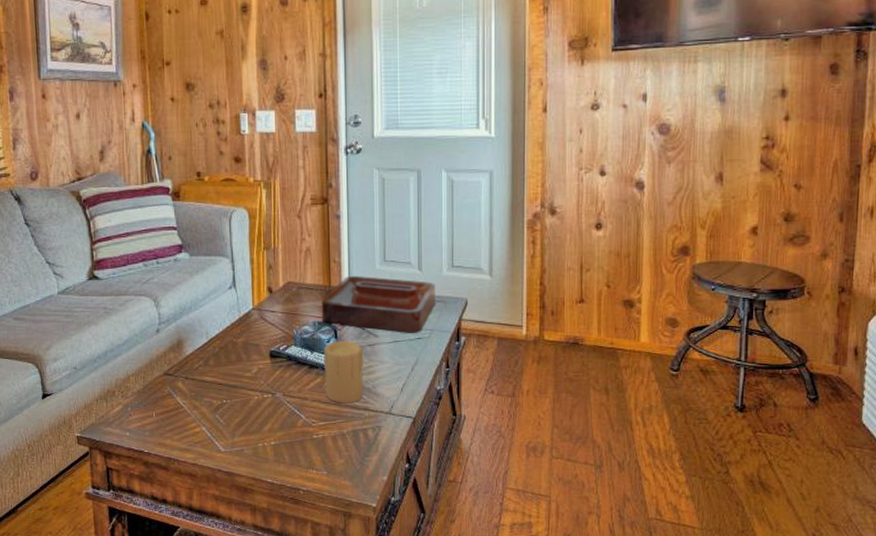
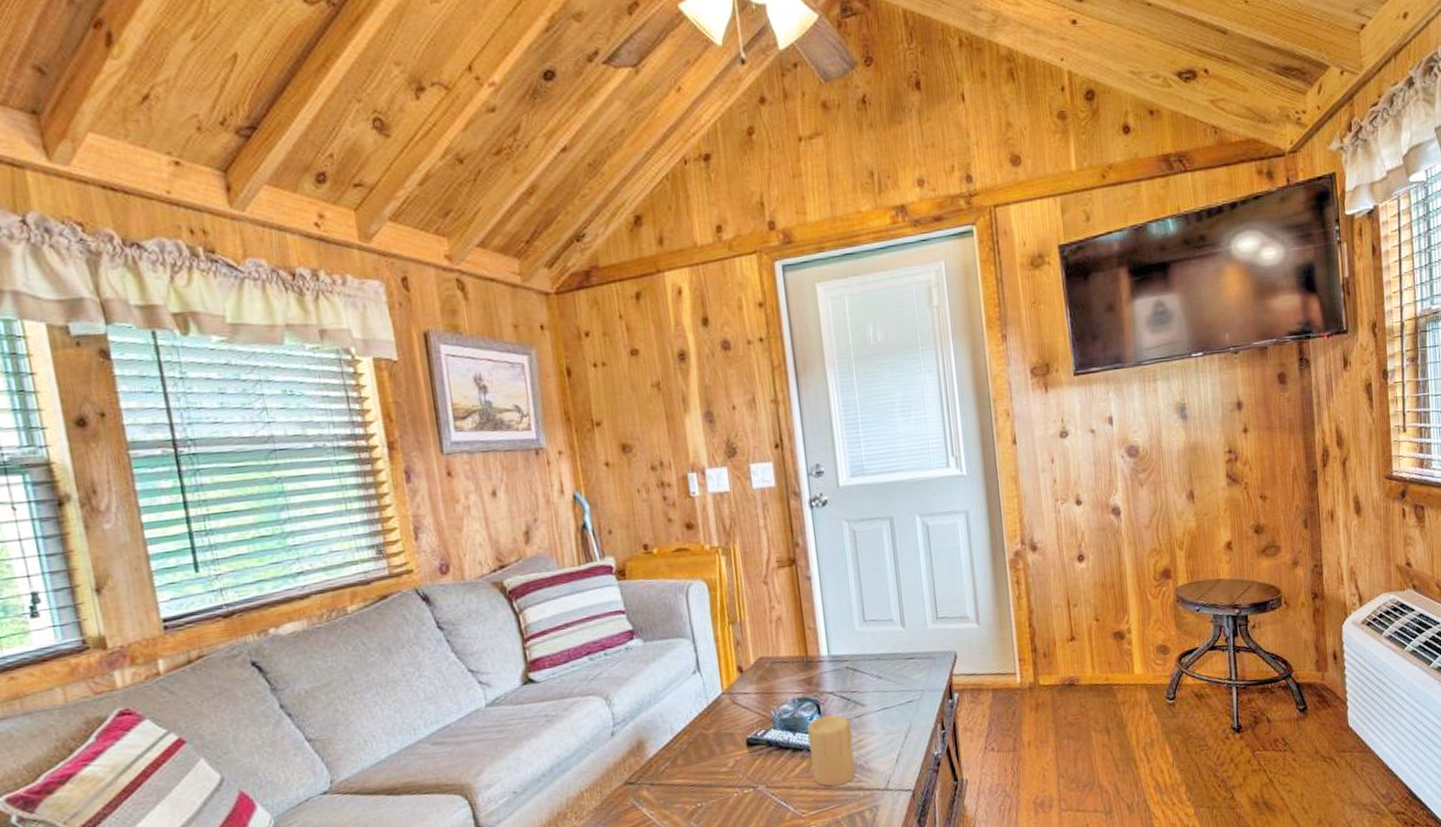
decorative tray: present [321,275,435,333] -> none [800,638,923,699]

